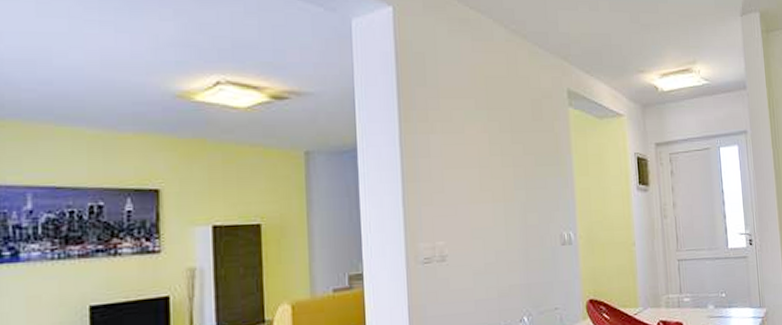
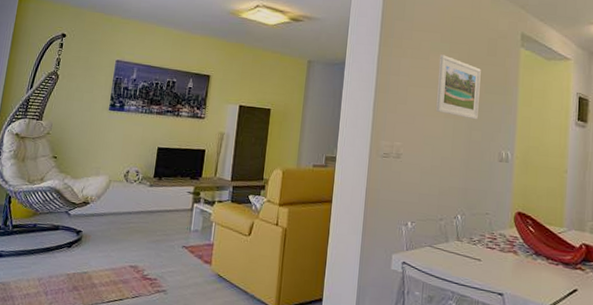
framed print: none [476,125,531,200] -> present [435,54,481,120]

